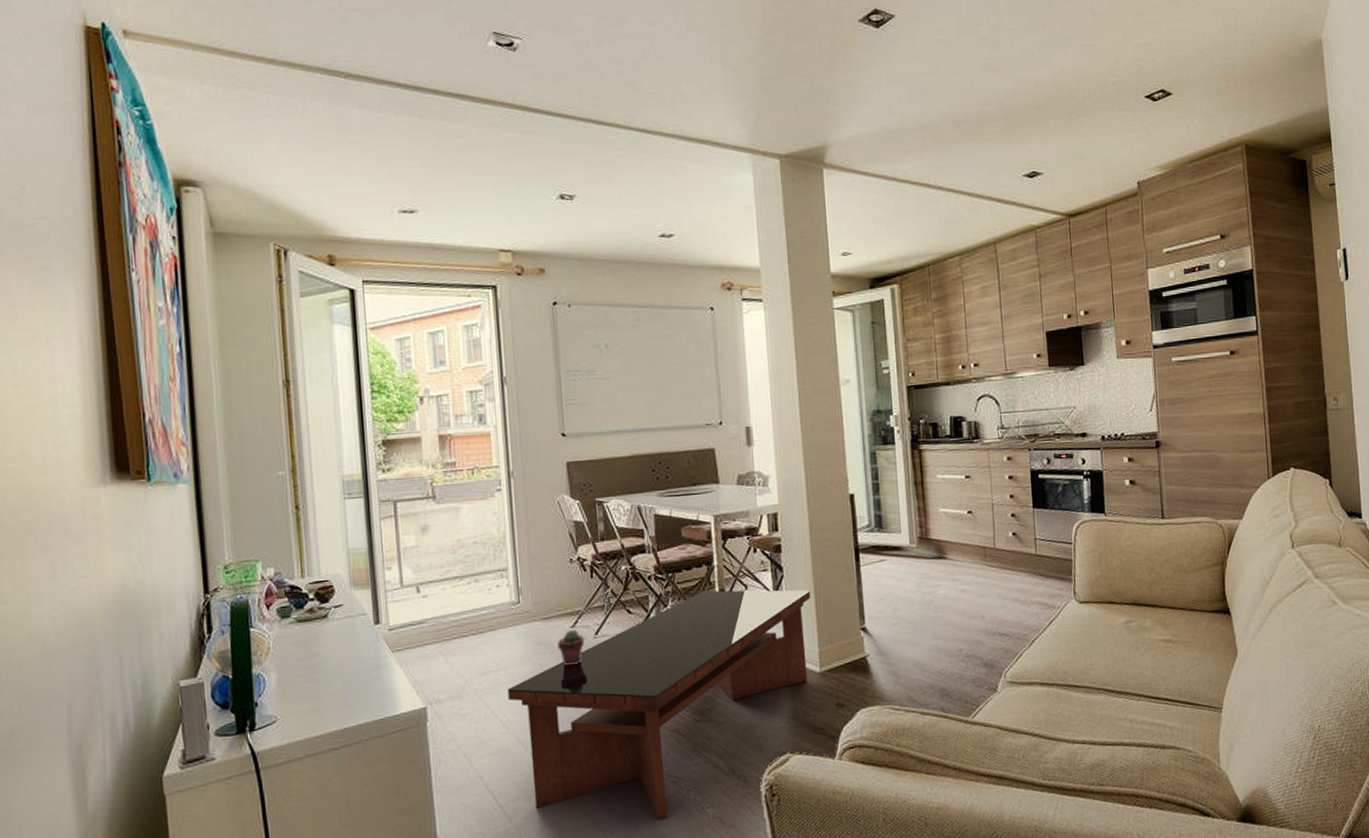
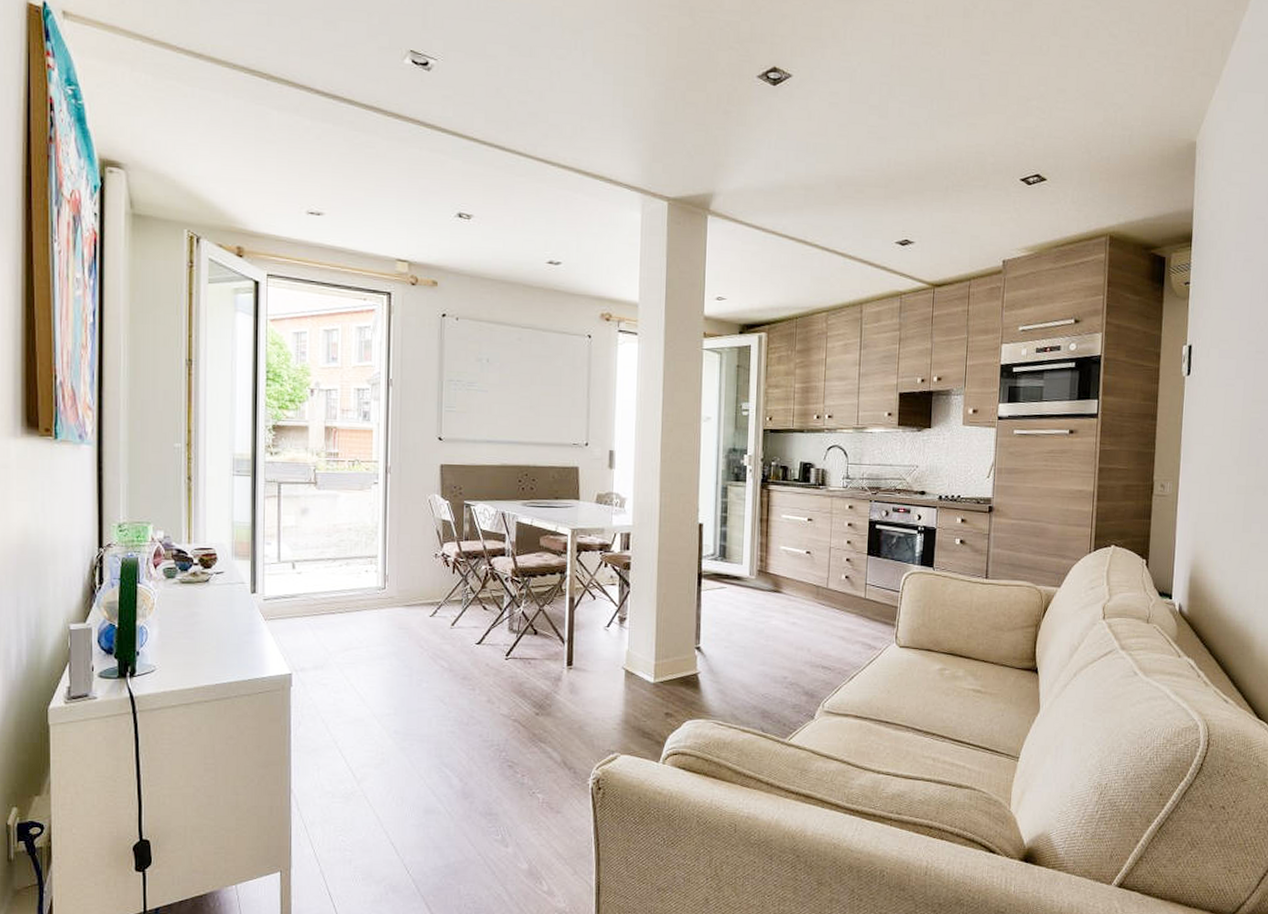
coffee table: present [507,589,811,821] -> none [367,597,653,800]
potted succulent: present [557,629,585,666] -> none [416,618,441,651]

